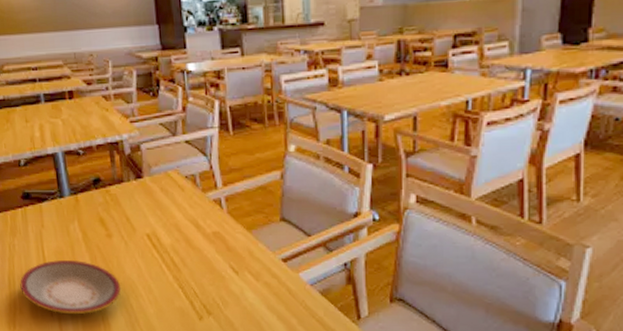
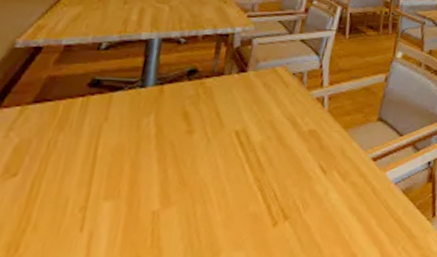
plate: present [20,260,122,315] -> none [45,160,188,228]

